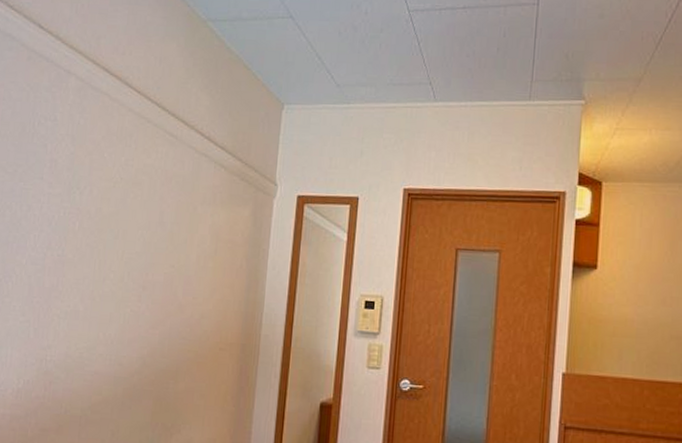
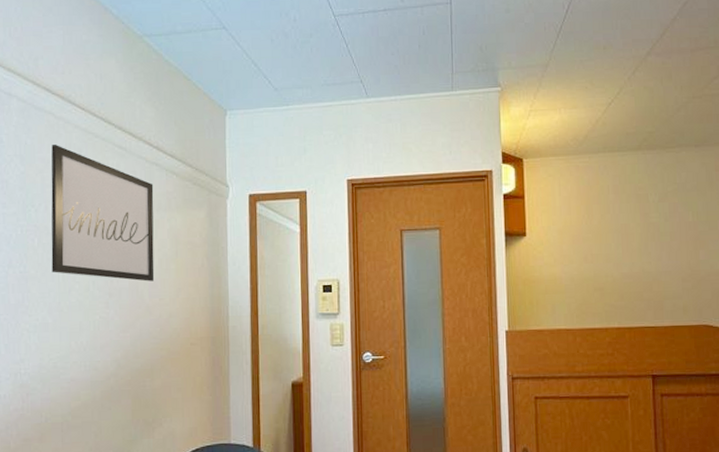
wall art: none [89,127,200,278] -> present [51,145,155,282]

